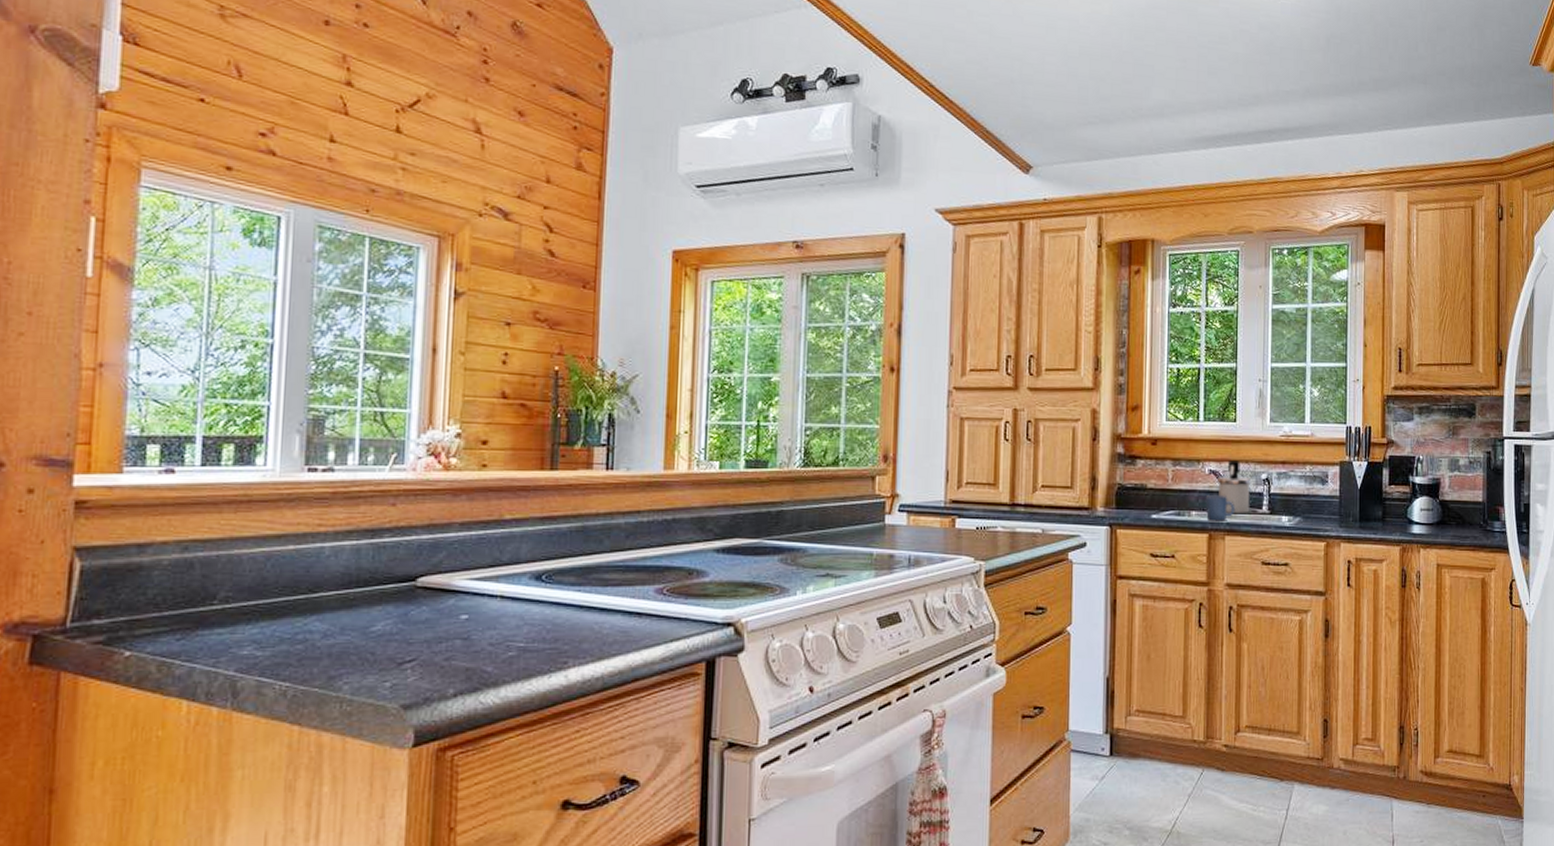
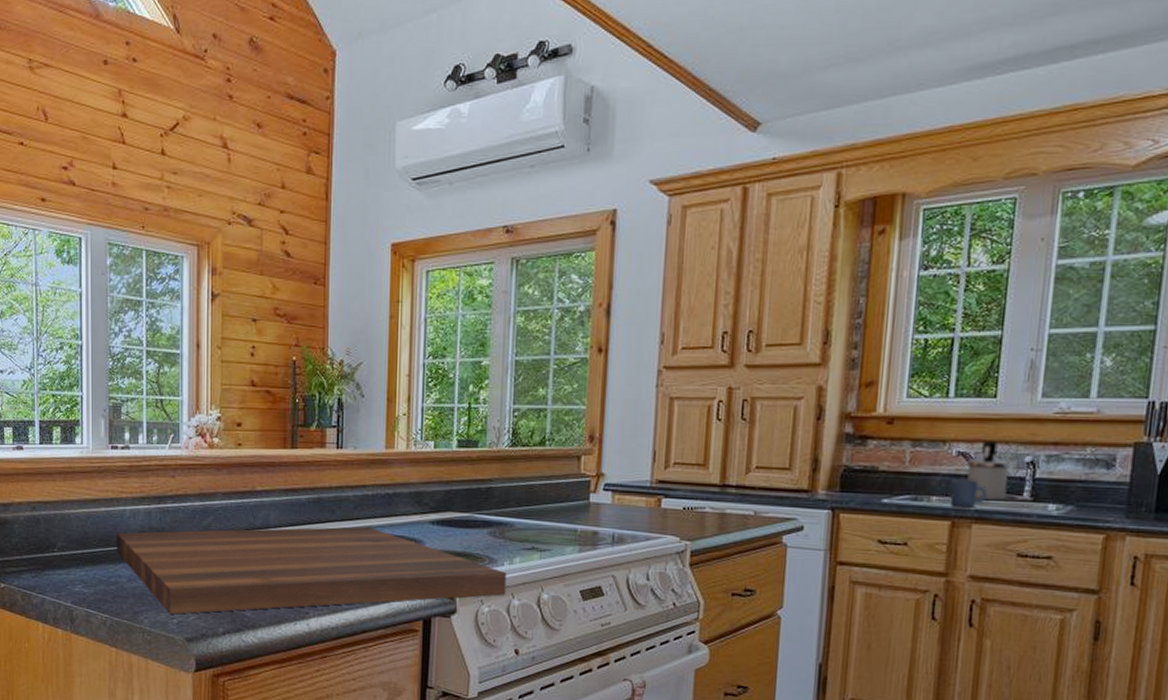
cutting board: none [308,558,800,676] -> present [117,526,507,615]

